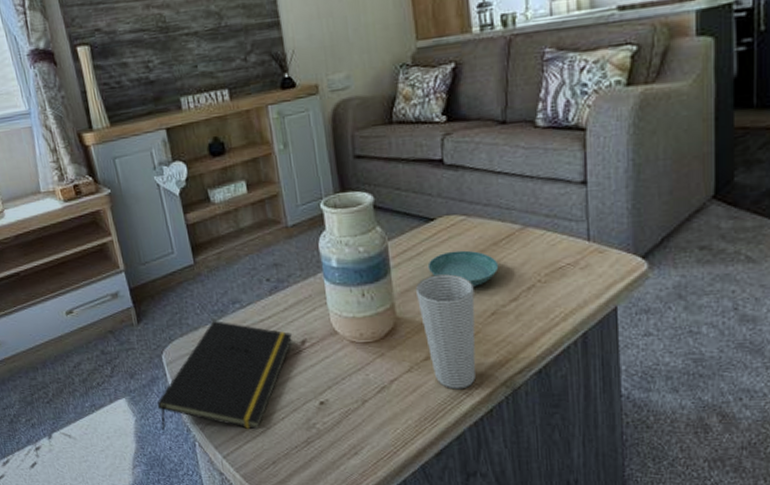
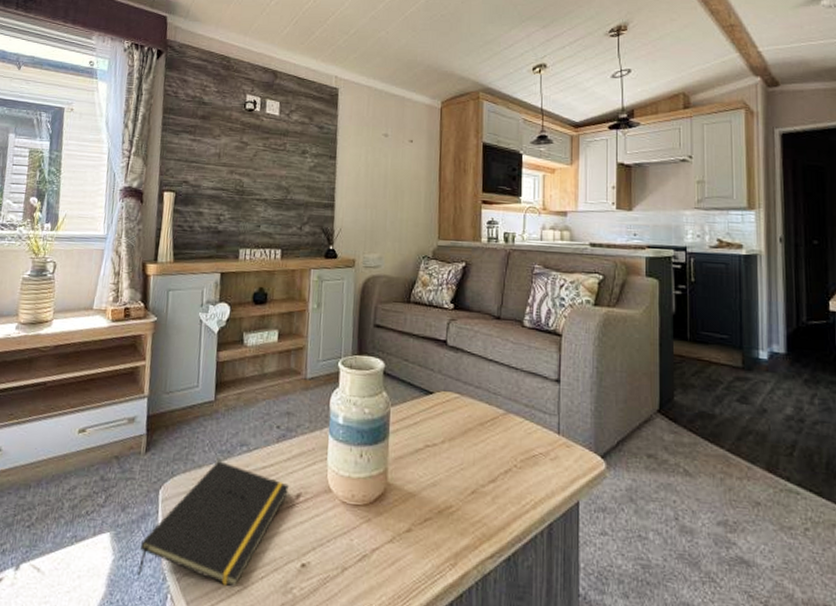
cup: present [415,274,476,390] -> none [408,445,459,568]
saucer: present [427,250,499,286] -> none [421,425,483,463]

